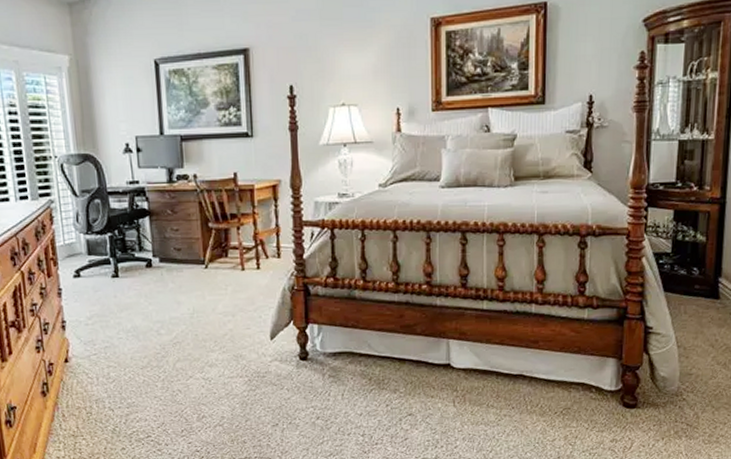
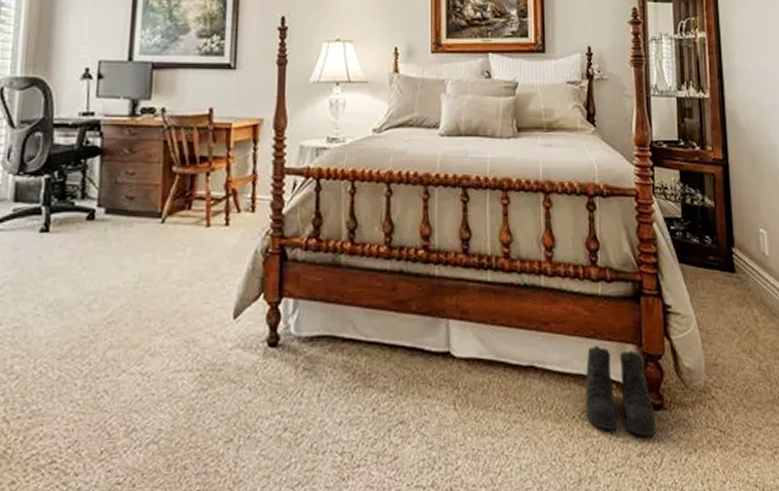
boots: none [567,359,629,429] -> present [585,345,657,438]

